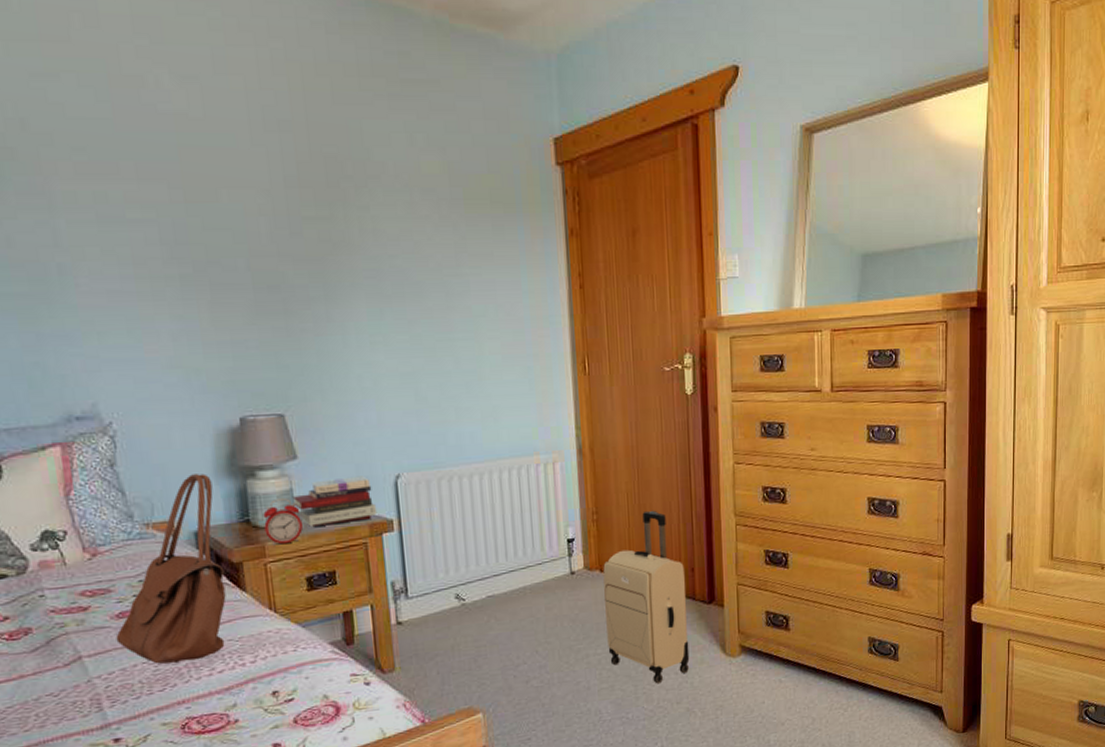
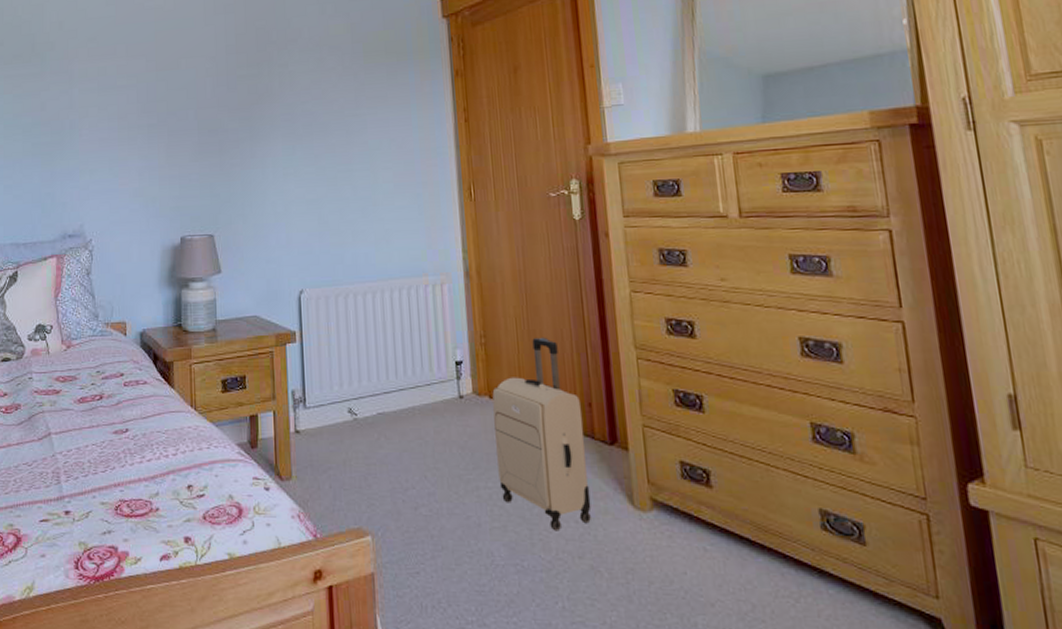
handbag: present [115,473,226,664] -> none [76,283,159,448]
alarm clock: present [263,498,303,545] -> none [192,307,221,348]
books: present [292,476,378,527] -> none [215,290,283,334]

